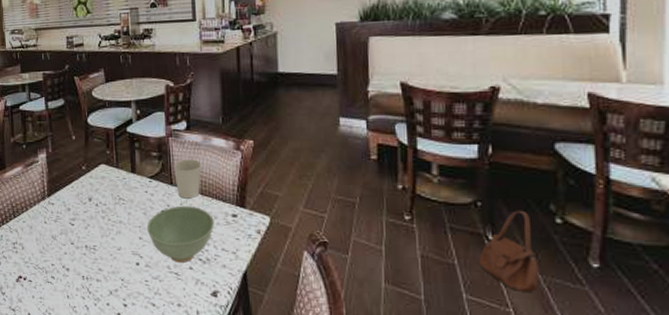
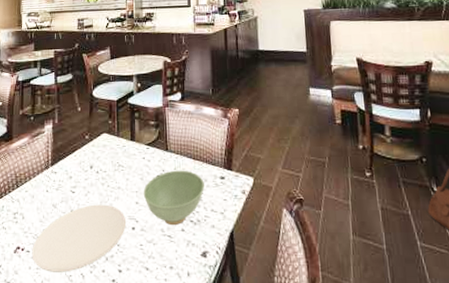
plate: none [34,238,129,303] -> present [32,204,126,272]
dixie cup: present [173,159,202,199] -> none [169,127,194,164]

